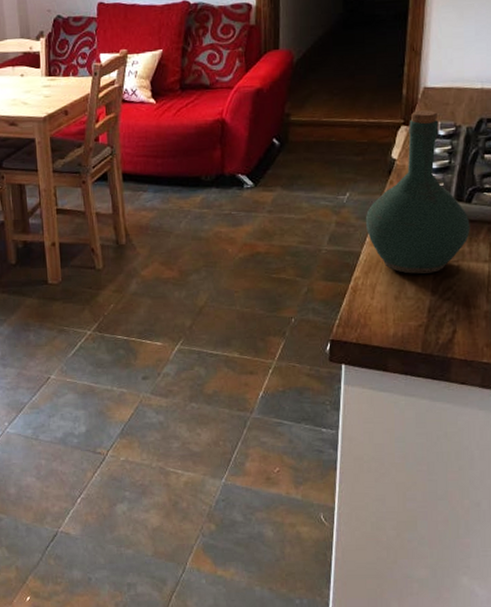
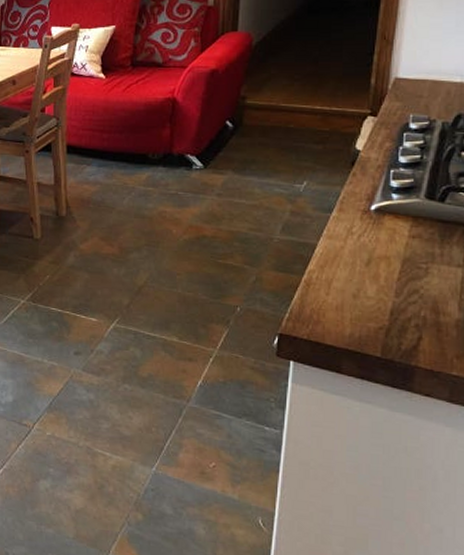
bottle: present [365,110,470,274] -> none [323,102,443,273]

